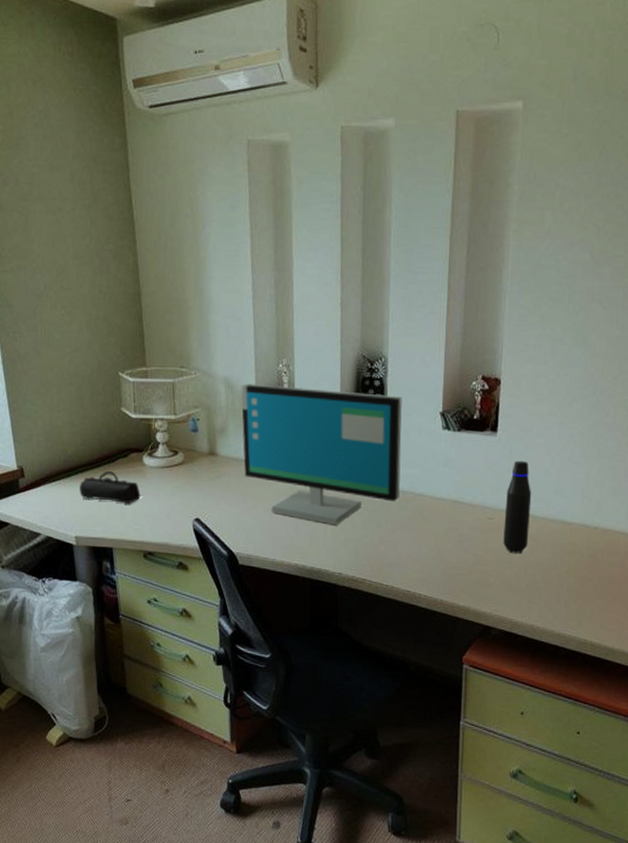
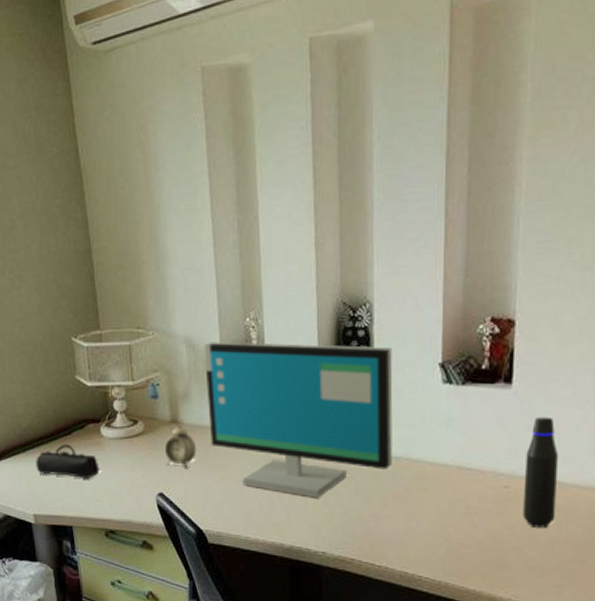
alarm clock: none [202,452,232,496] -> present [164,420,197,468]

